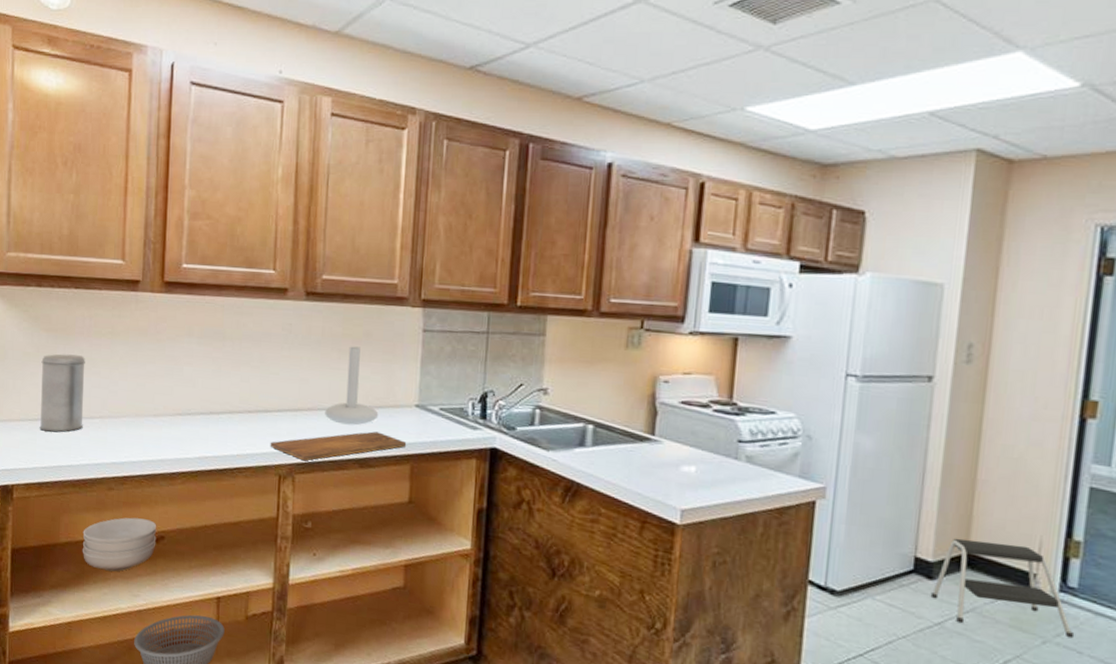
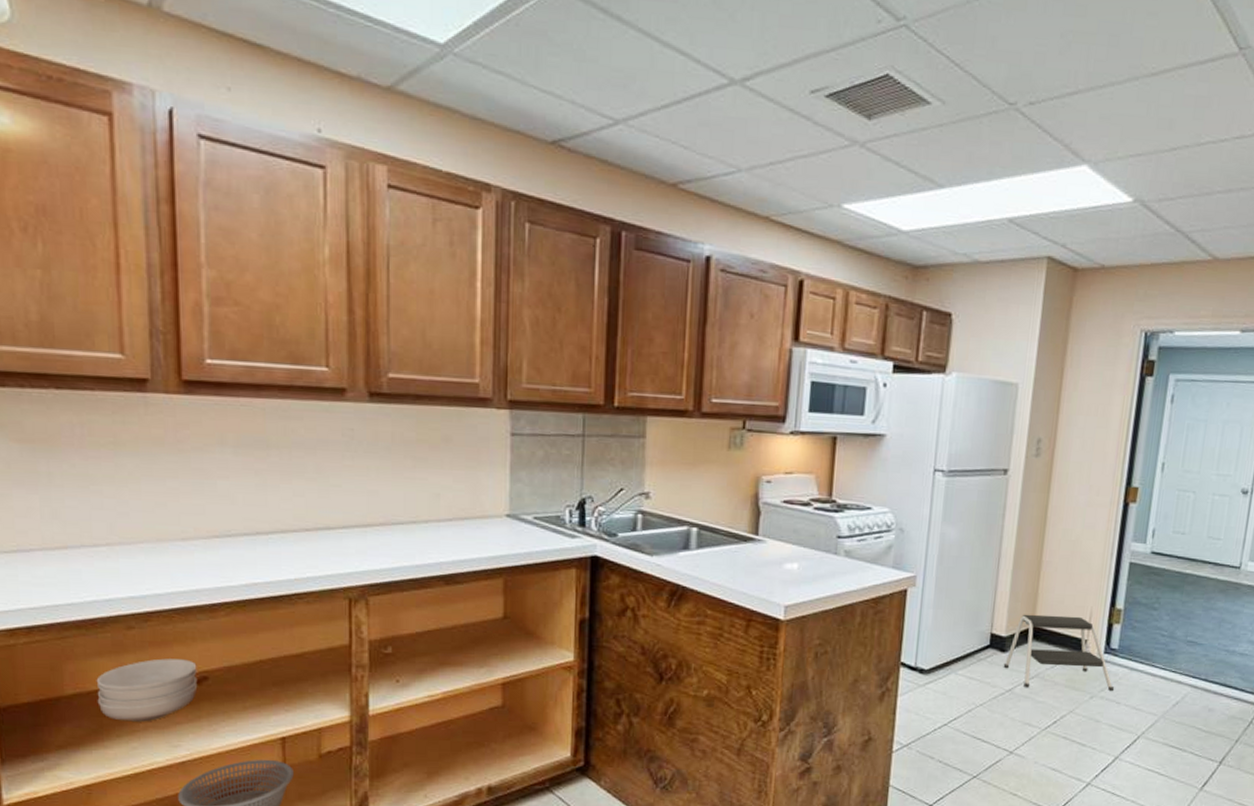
canister: present [39,354,85,433] -> none [15,469,84,565]
cutting board: present [270,431,407,461] -> none [335,545,498,581]
paper towel holder: present [325,346,379,426] -> none [401,452,464,540]

